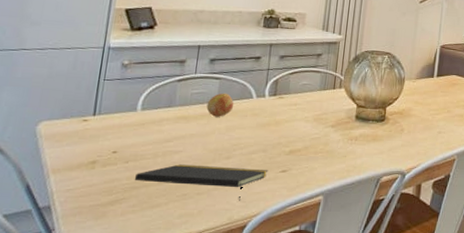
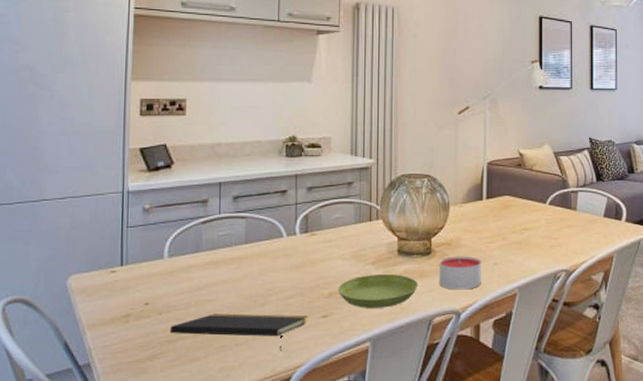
fruit: present [206,93,234,117] -> none [235,233,264,260]
saucer: none [298,135,371,166] -> present [338,273,418,308]
candle: none [389,124,428,154] -> present [439,256,482,290]

